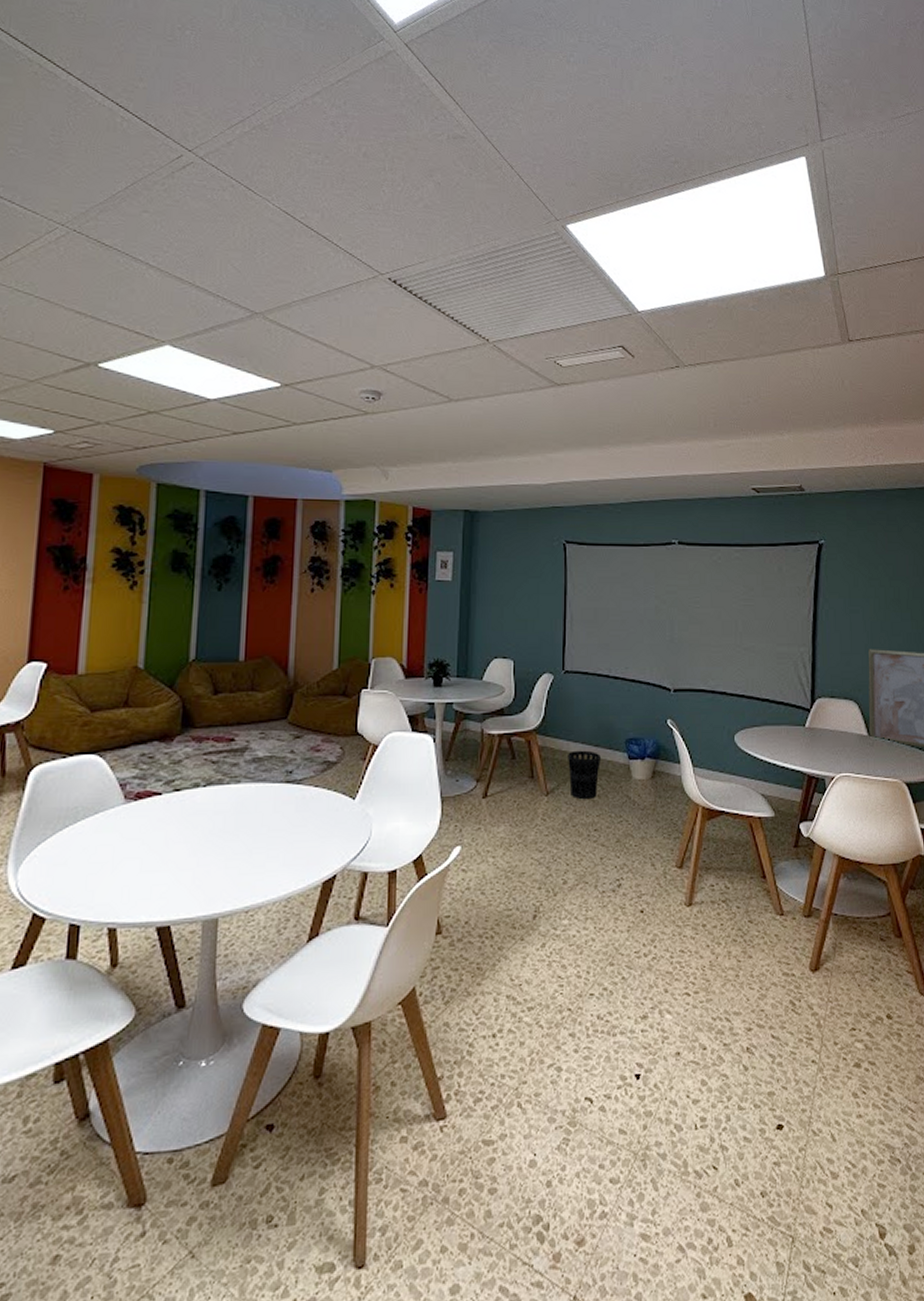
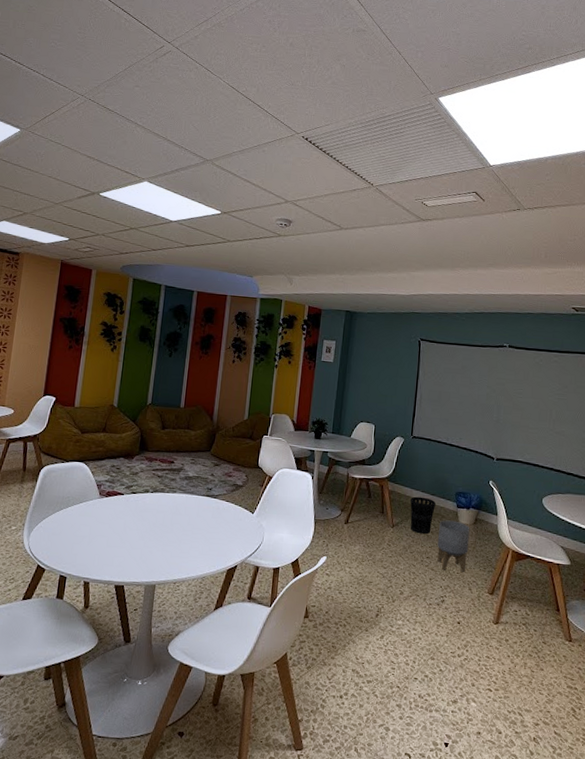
planter: none [606,777,647,844] -> present [437,520,470,572]

